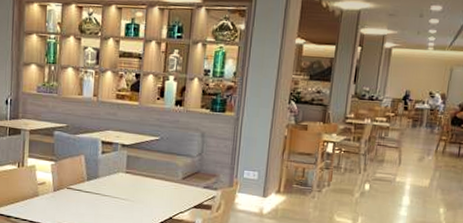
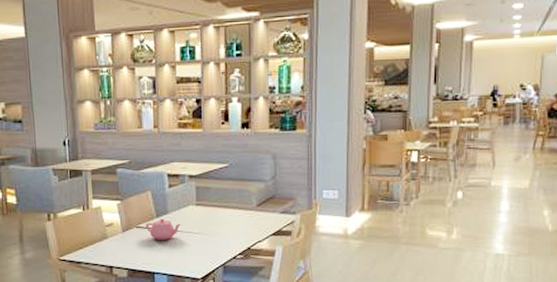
teapot: none [76,182,109,203] -> present [146,218,181,240]

